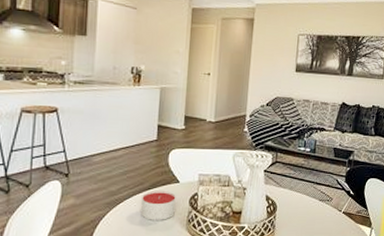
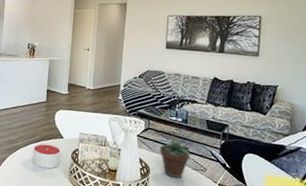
succulent plant: none [287,161,318,211] -> present [160,130,191,178]

